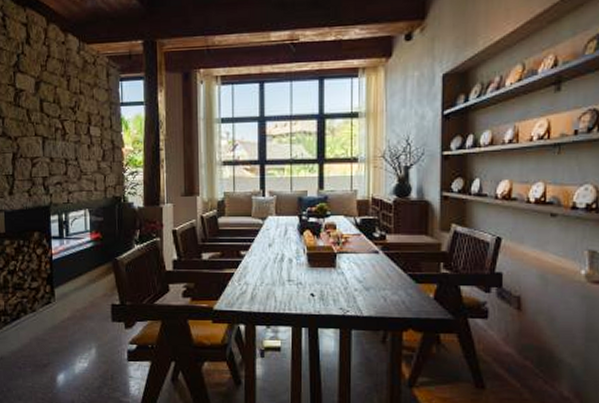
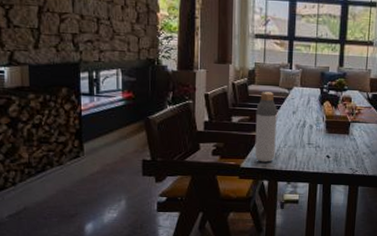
bottle: none [227,223,251,304] -> present [254,91,277,163]

